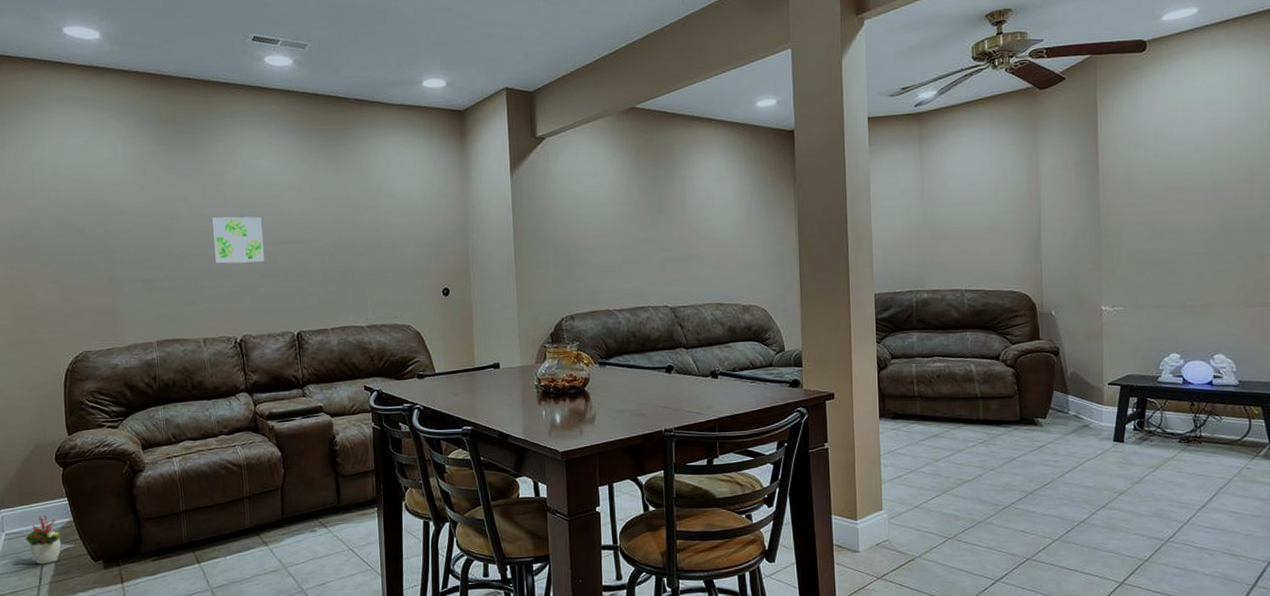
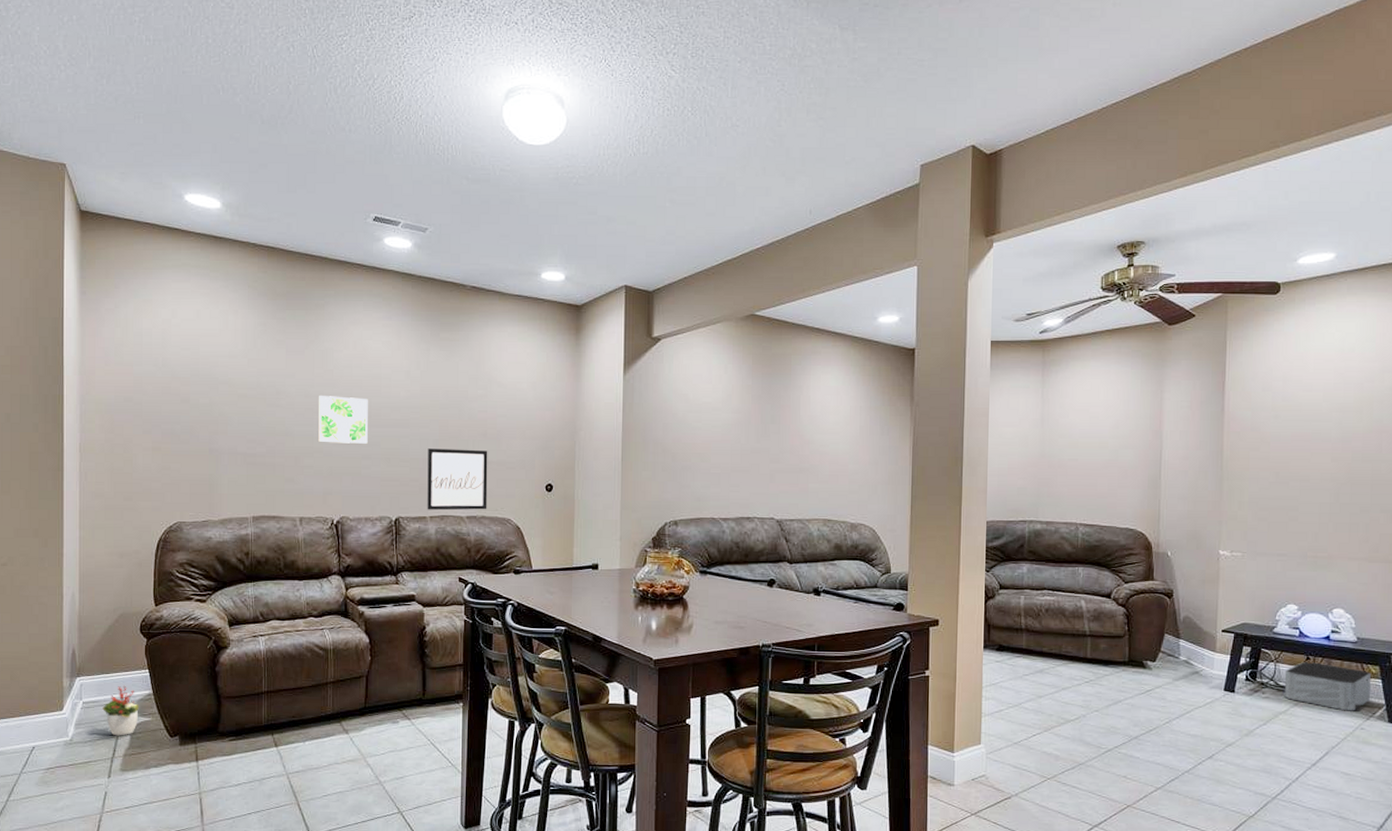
wall art: none [324,260,387,322] -> present [427,448,488,510]
storage bin: none [1171,408,1254,453] -> present [1284,662,1371,711]

